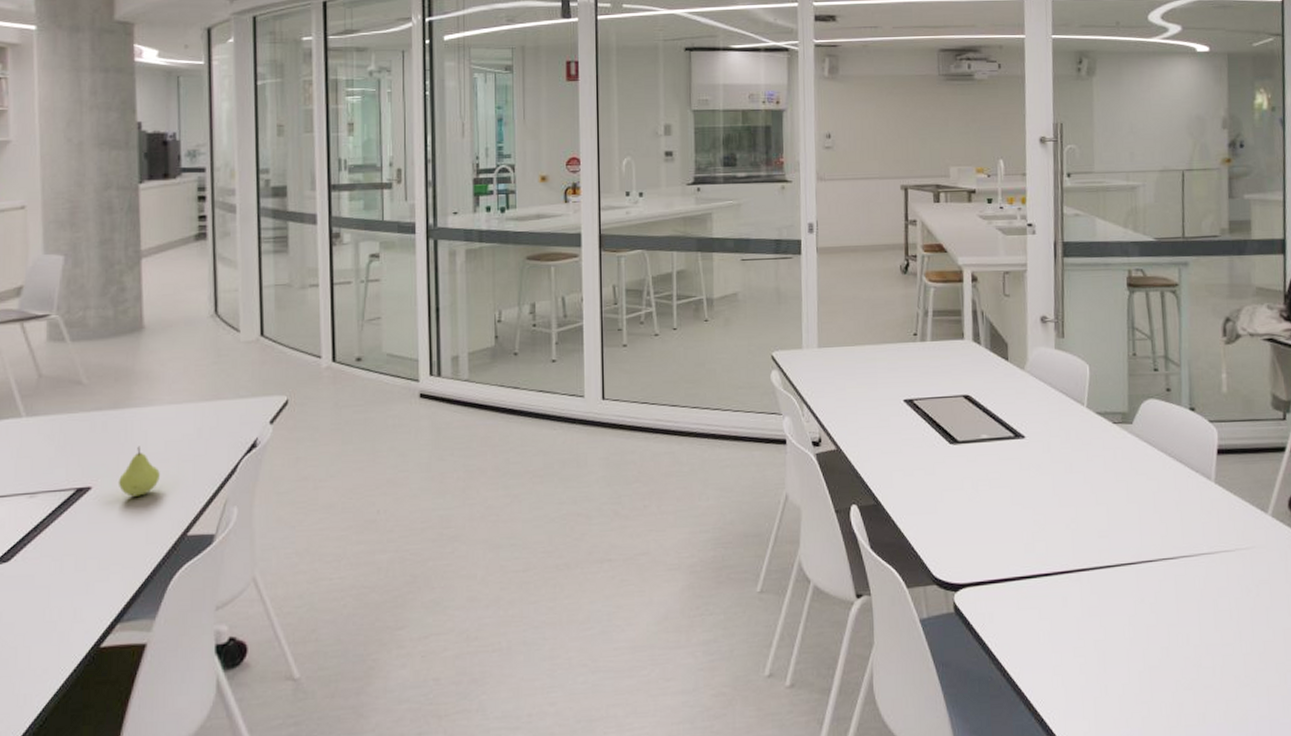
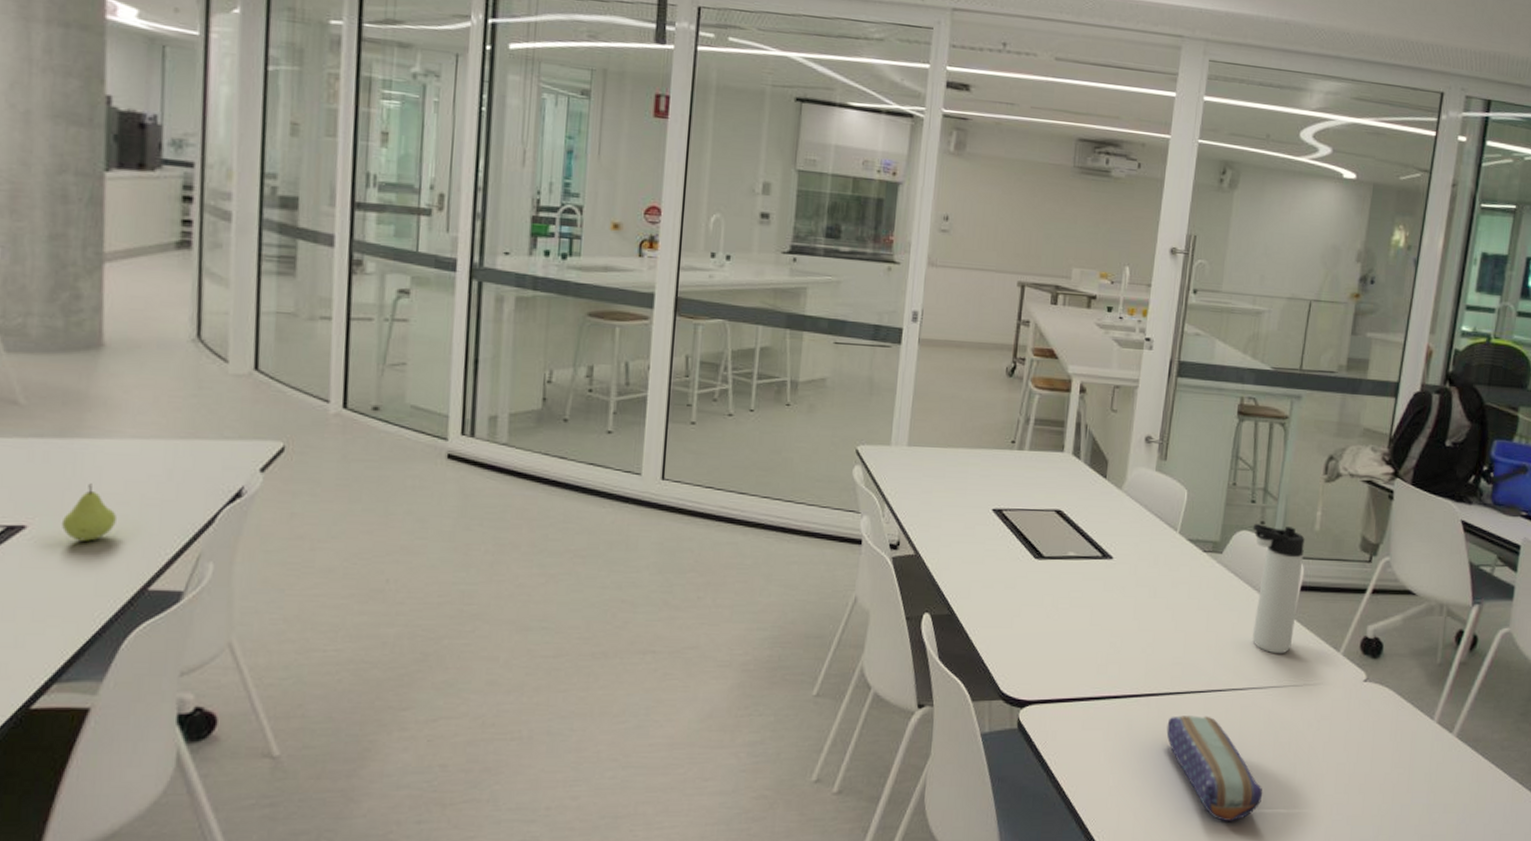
pencil case: none [1102,588,1211,696] -> present [1166,716,1263,821]
thermos bottle: none [1159,391,1217,520] -> present [1252,524,1305,654]

